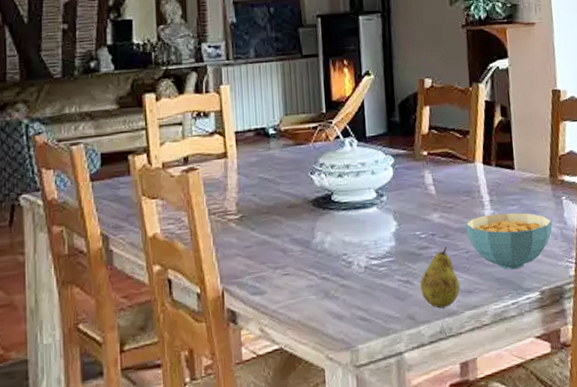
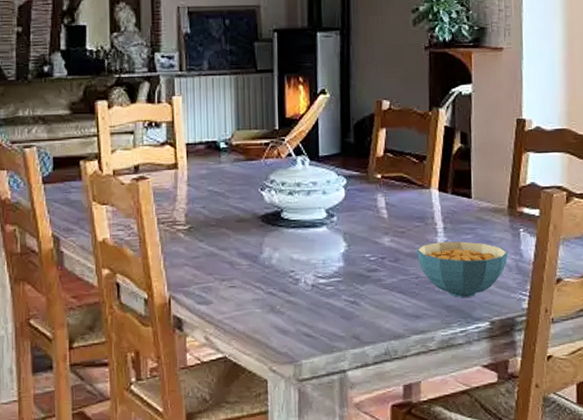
fruit: present [420,246,461,309] -> none [367,271,408,331]

